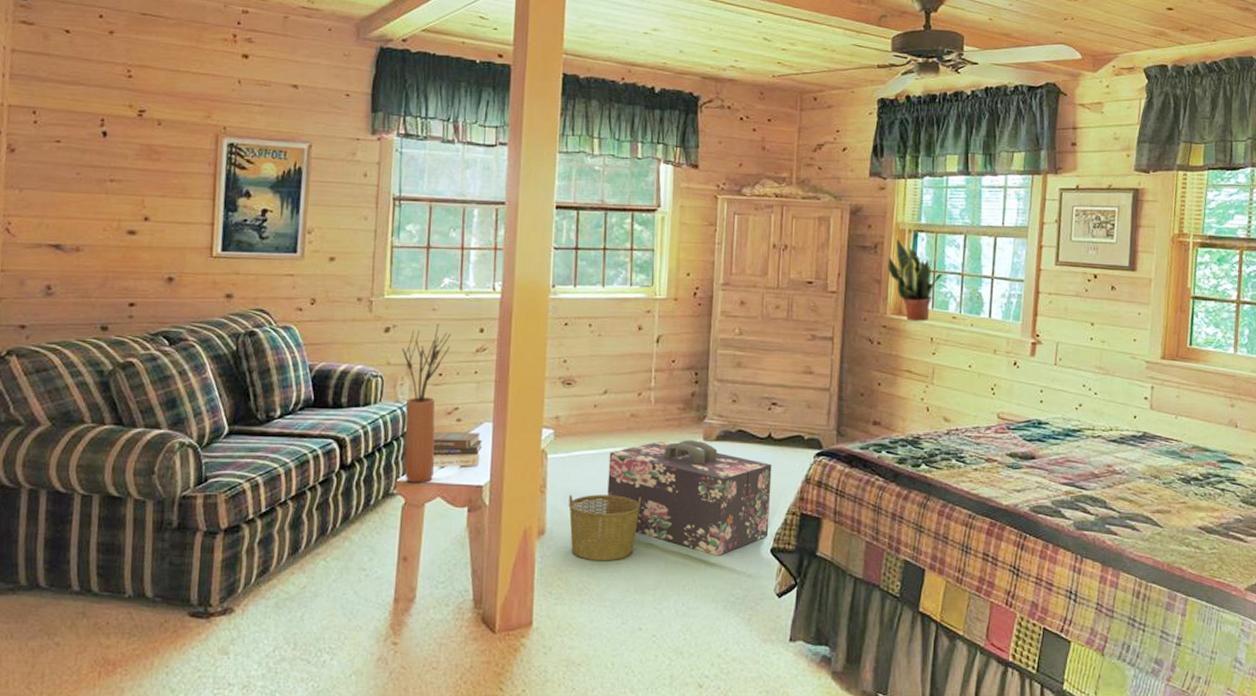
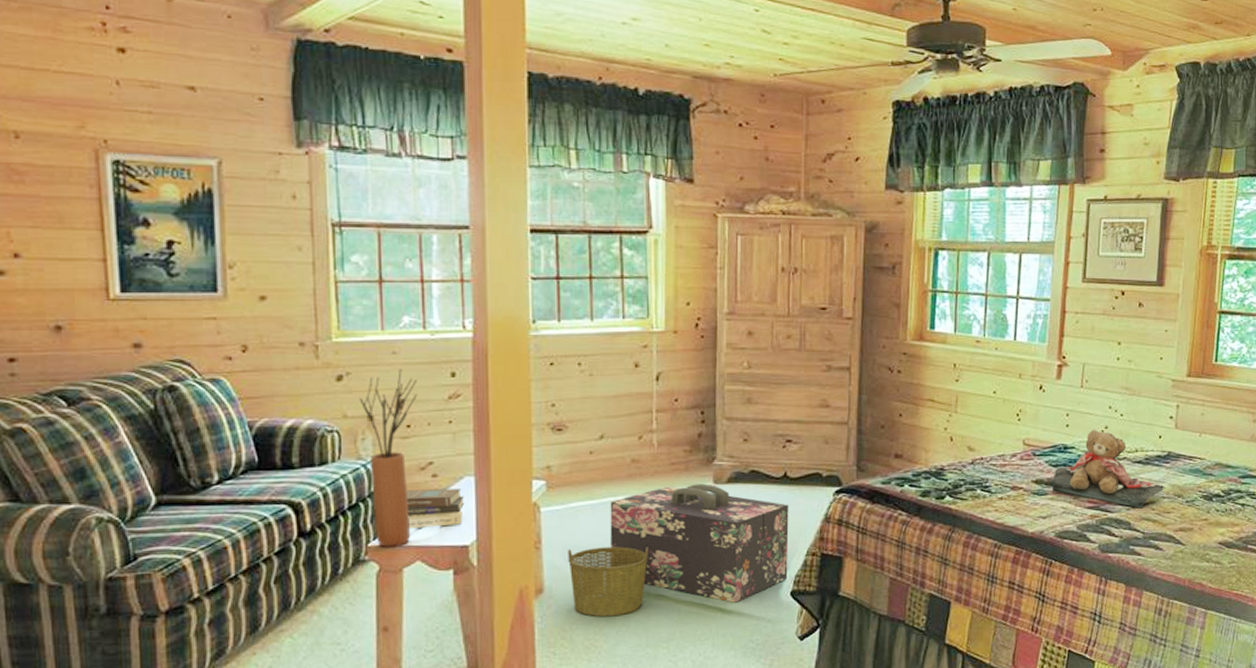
potted plant: present [888,238,945,322] -> none [907,257,967,347]
teddy bear: none [1027,406,1142,488] -> present [1053,429,1166,509]

